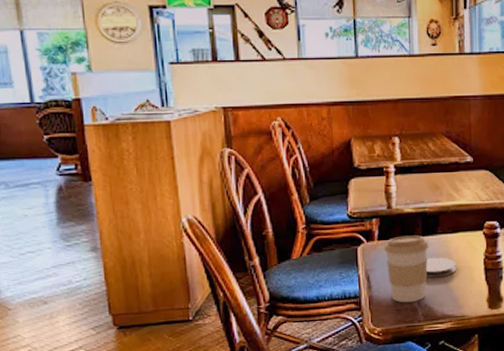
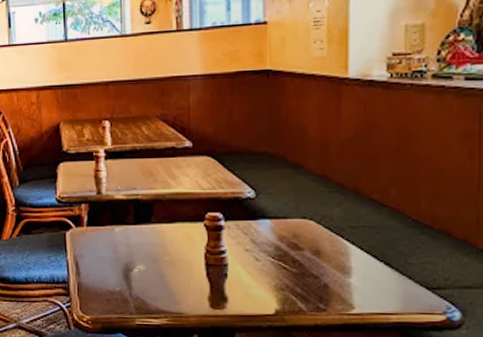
coffee cup: present [384,235,429,303] -> none [93,223,142,293]
coaster: present [425,257,457,278] -> none [138,247,173,270]

